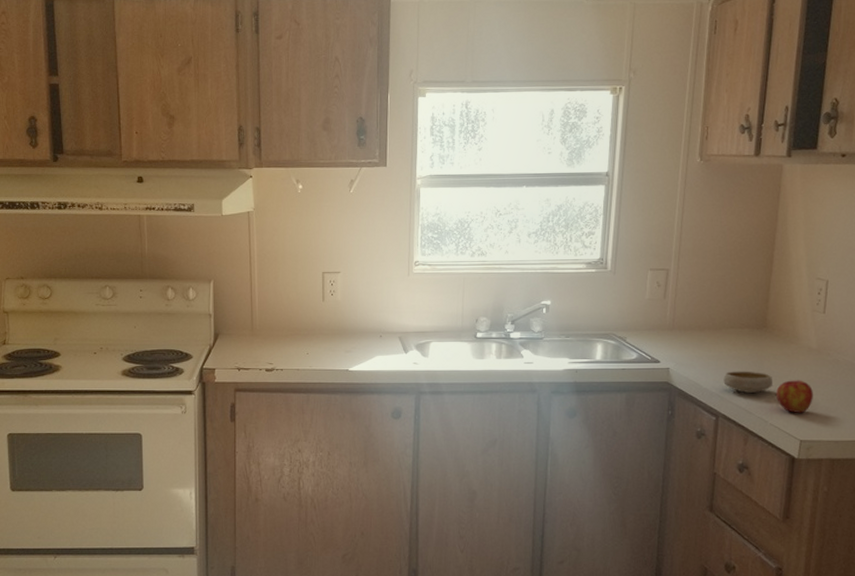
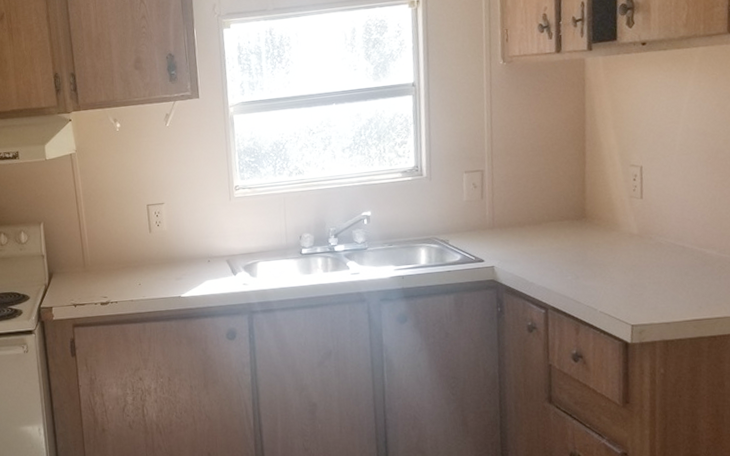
bowl: present [723,371,774,393] -> none [548,261,599,283]
apple: present [776,380,813,413] -> none [602,266,640,299]

